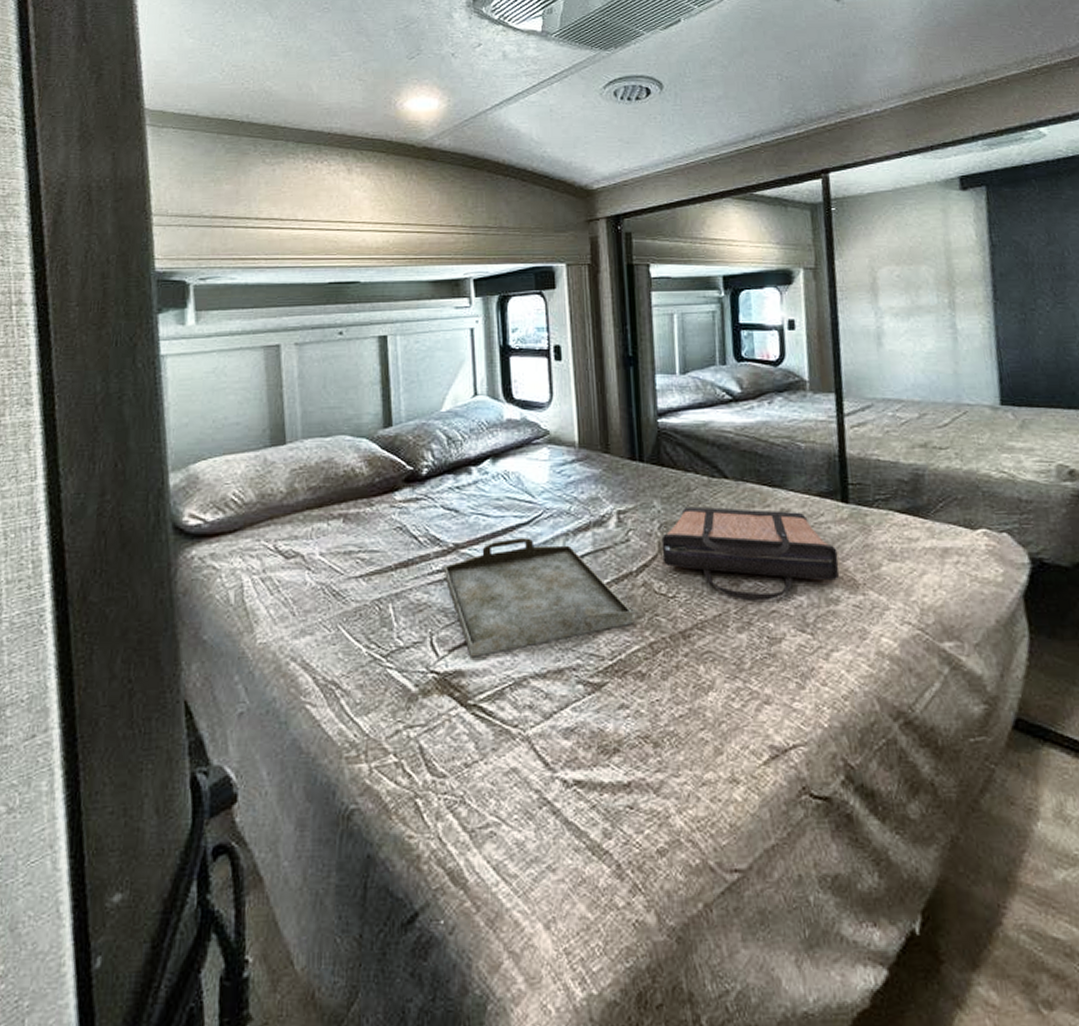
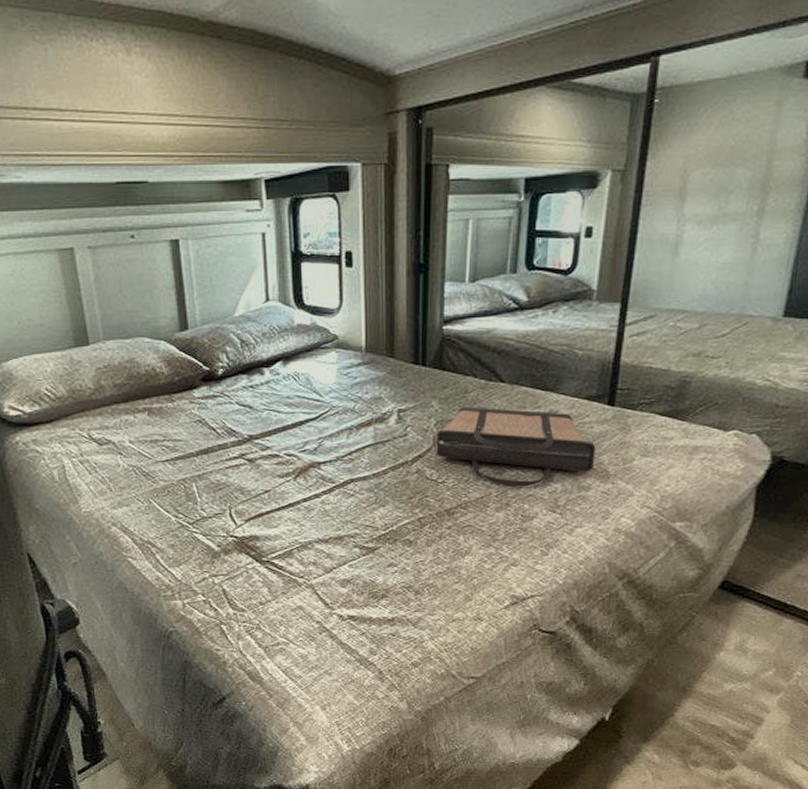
serving tray: present [445,538,633,658] -> none [241,431,406,526]

